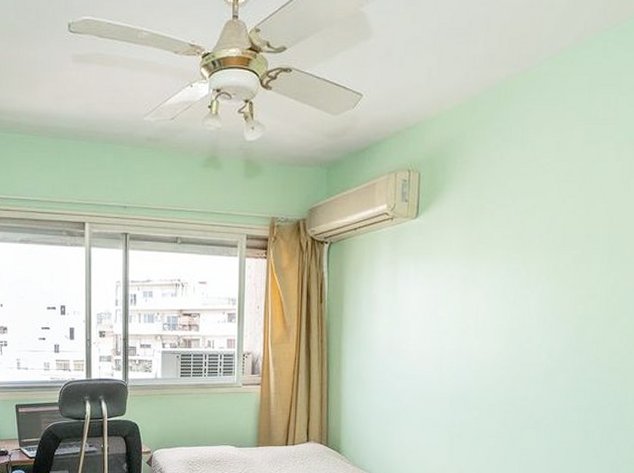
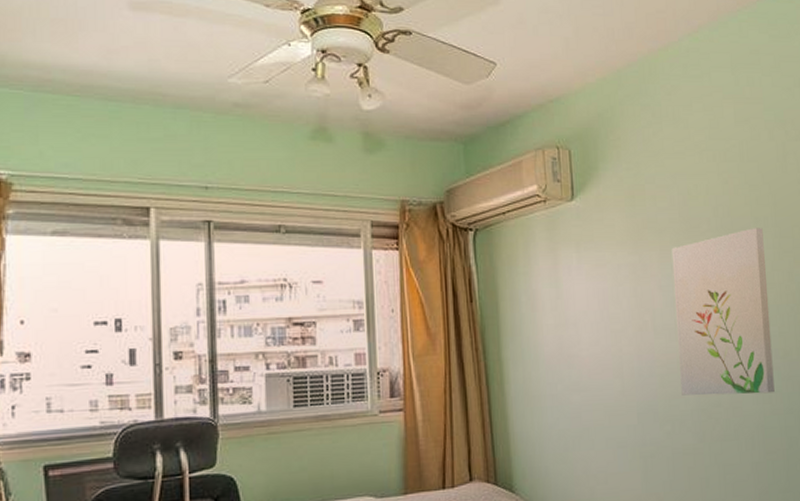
wall art: none [492,244,594,392] -> present [671,228,775,396]

